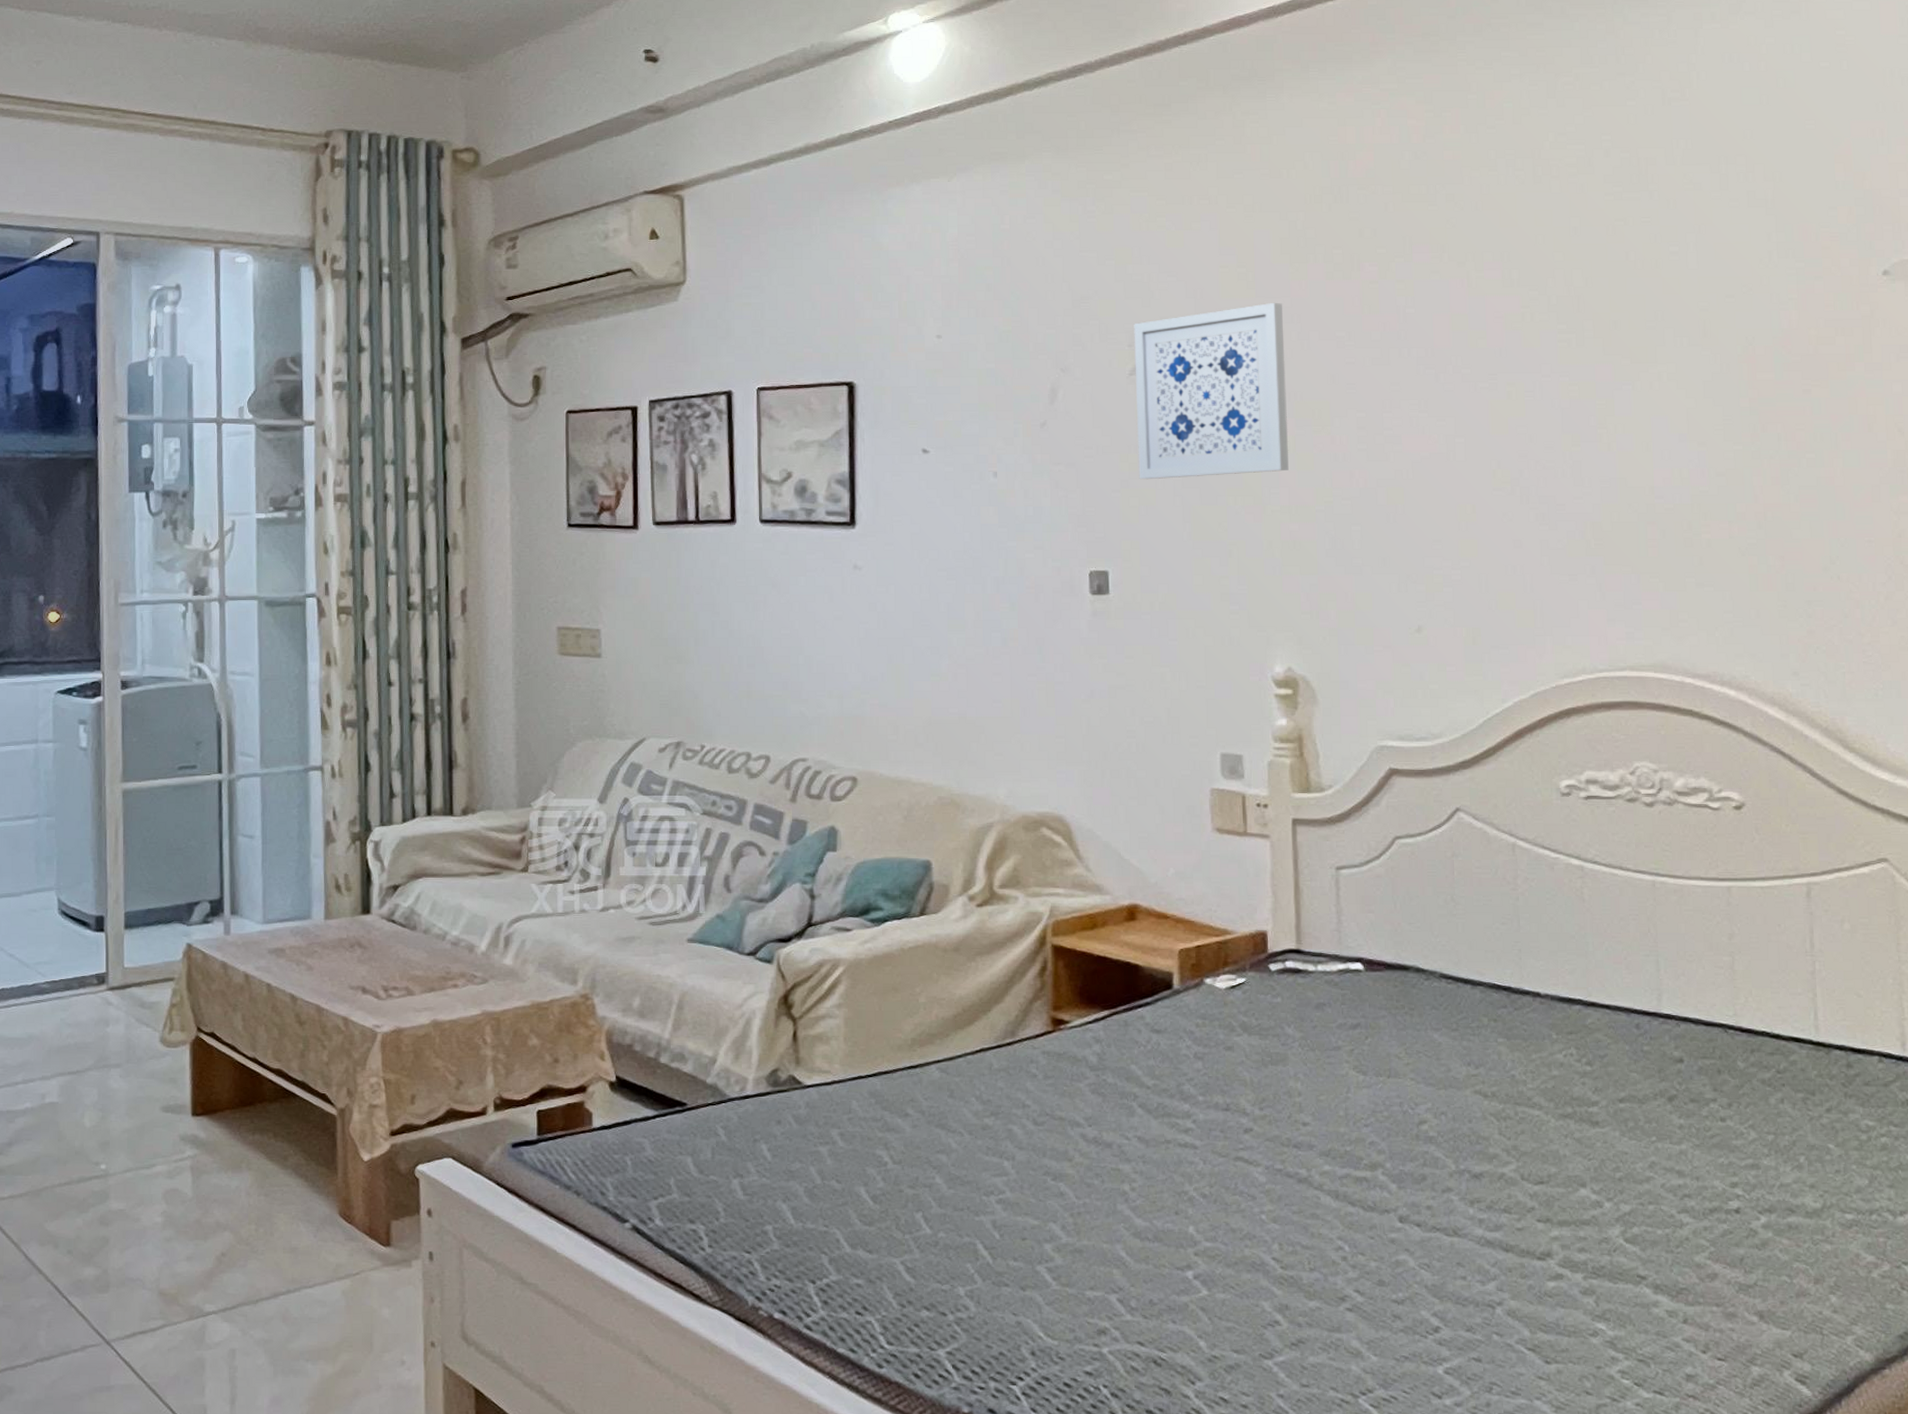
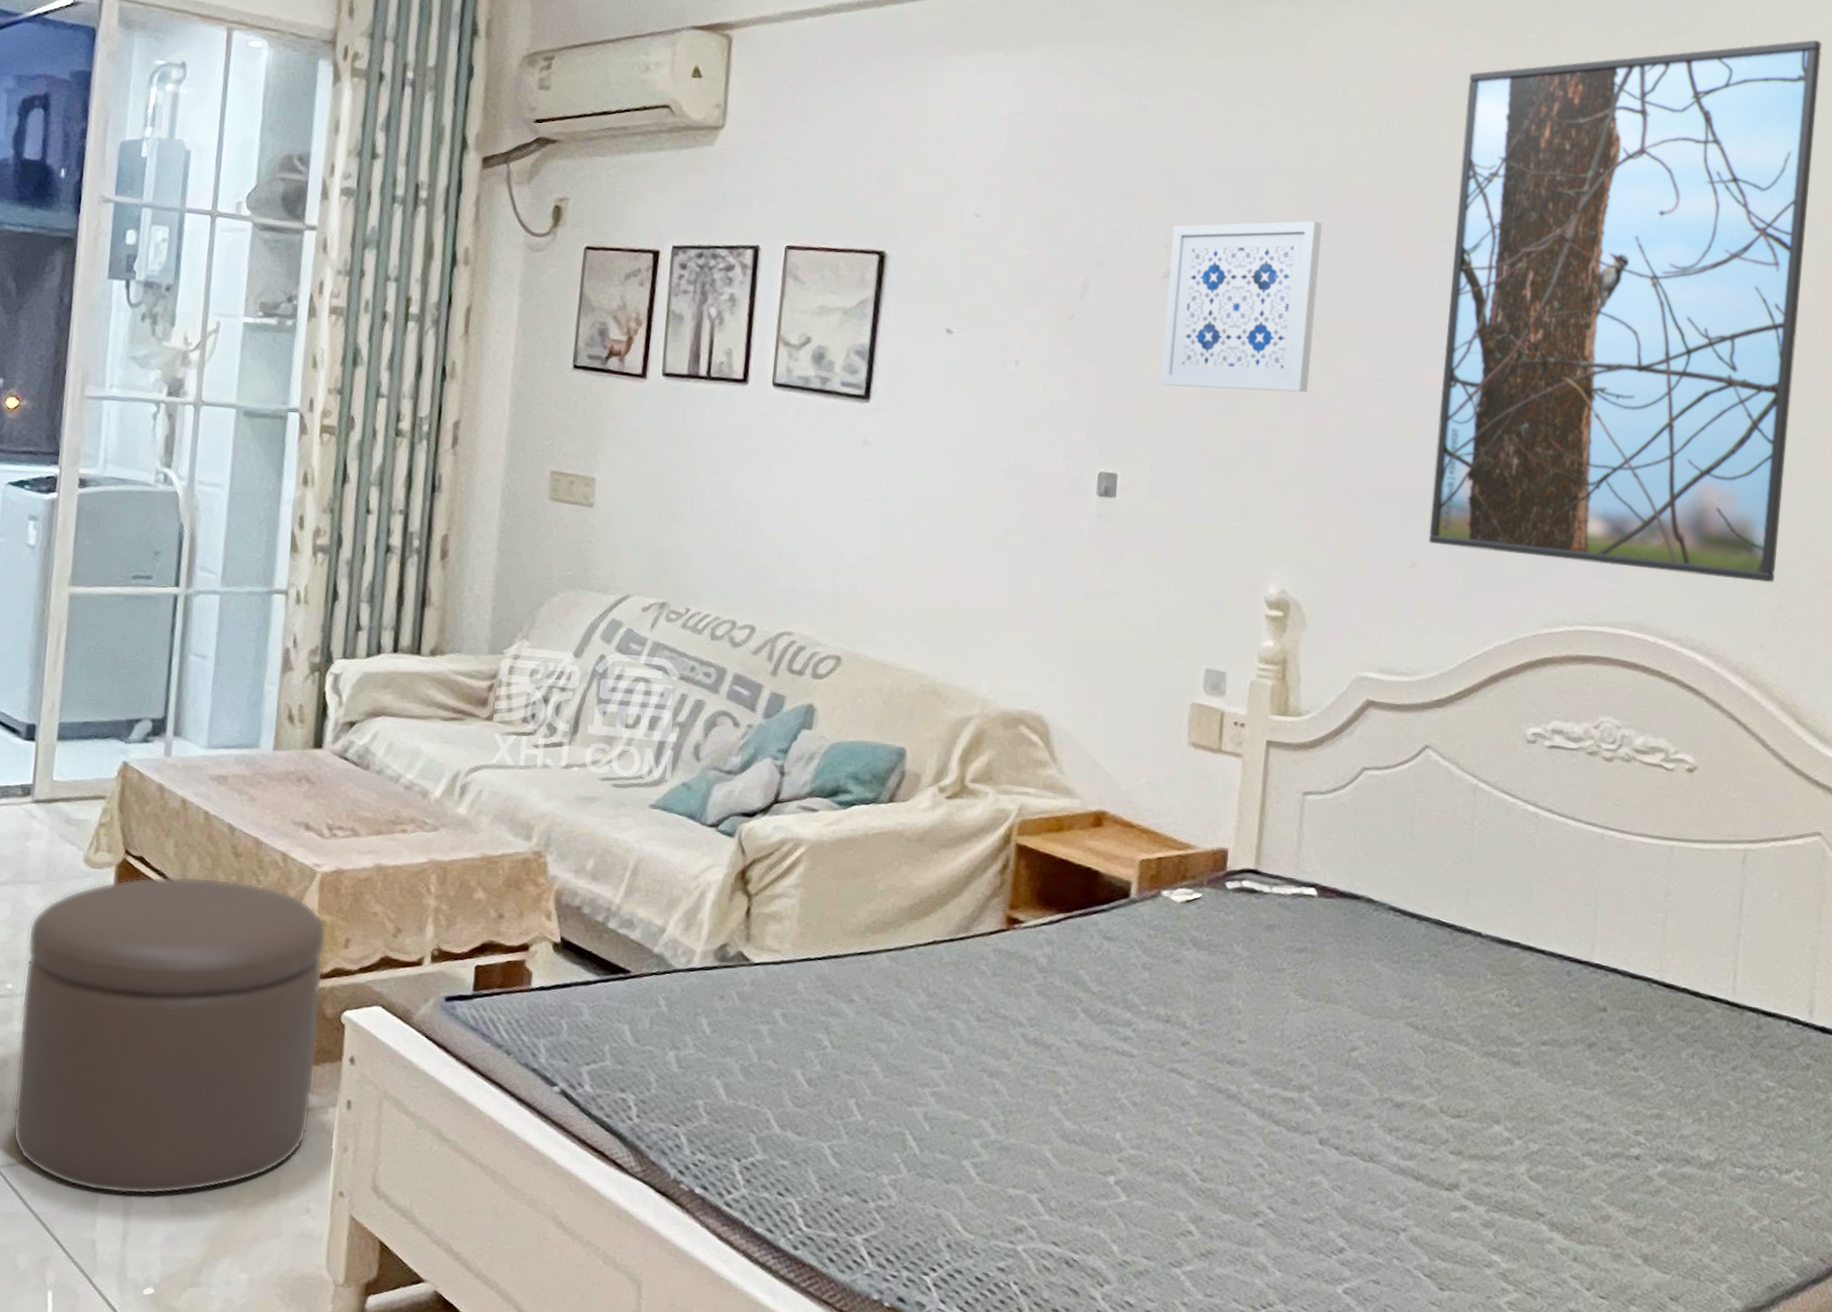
ottoman: none [116,1047,395,1360] -> present [12,875,327,1195]
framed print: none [1411,62,1799,609] -> present [1428,39,1822,583]

